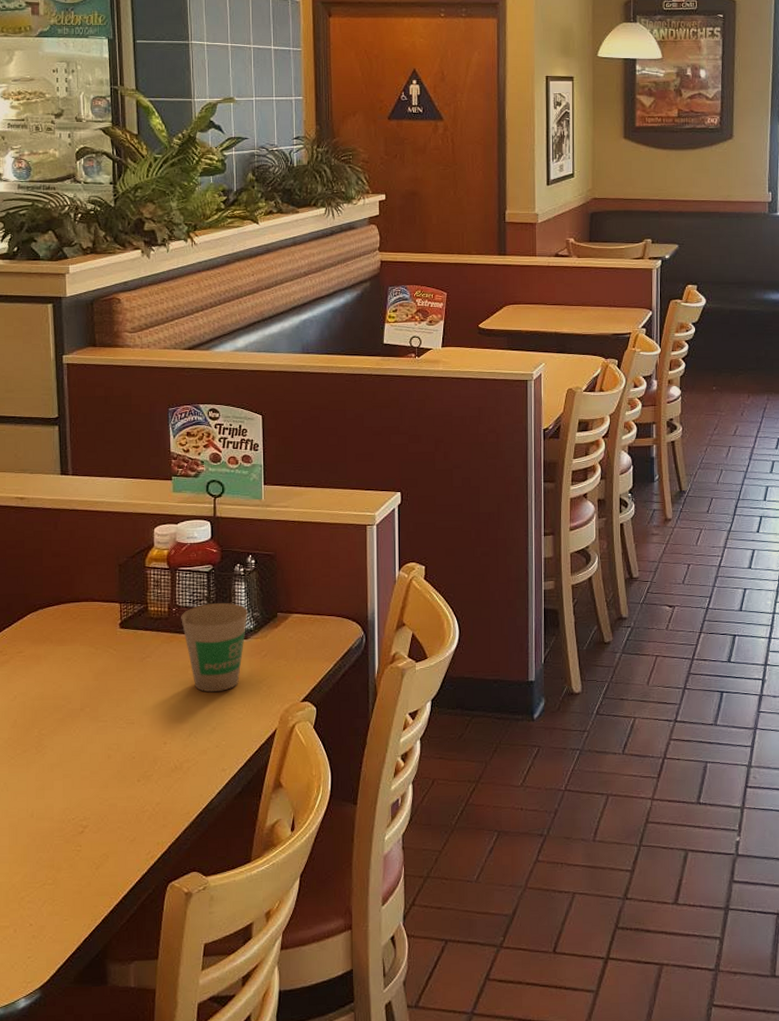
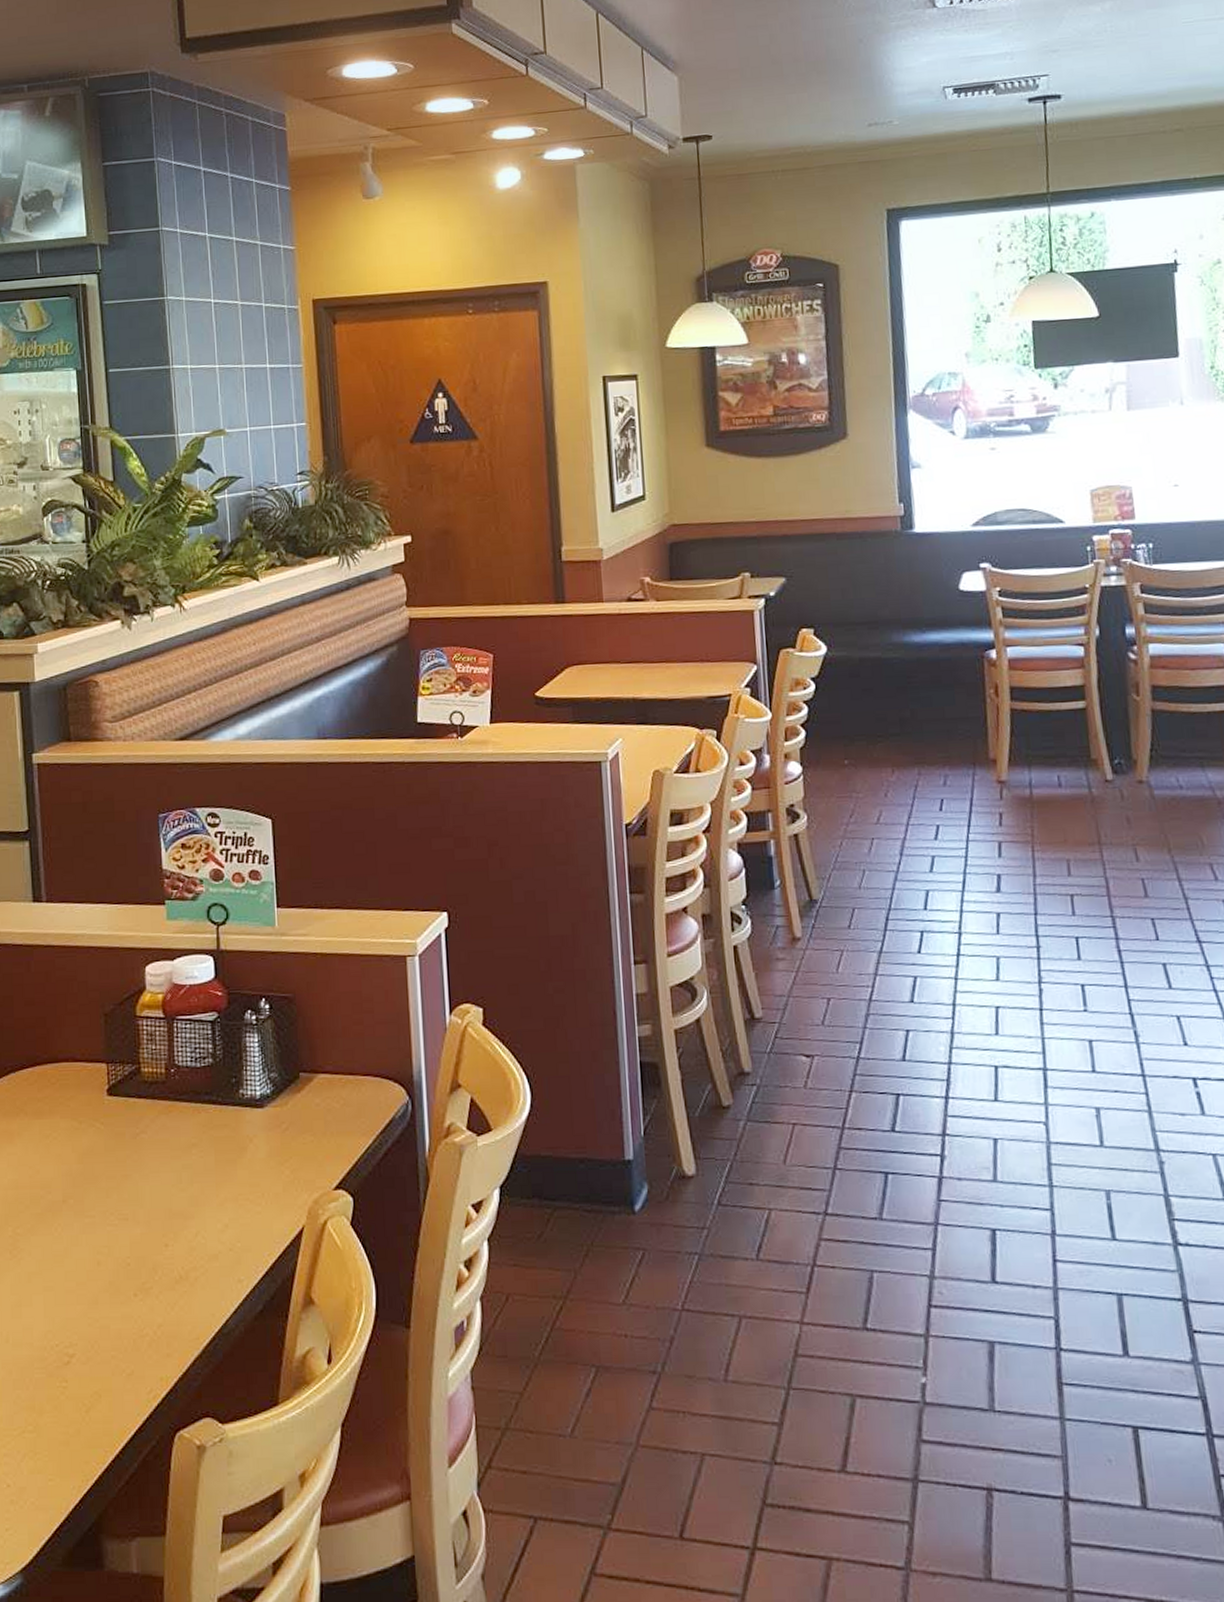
paper cup: present [181,602,248,693] -> none [181,1060,264,1178]

